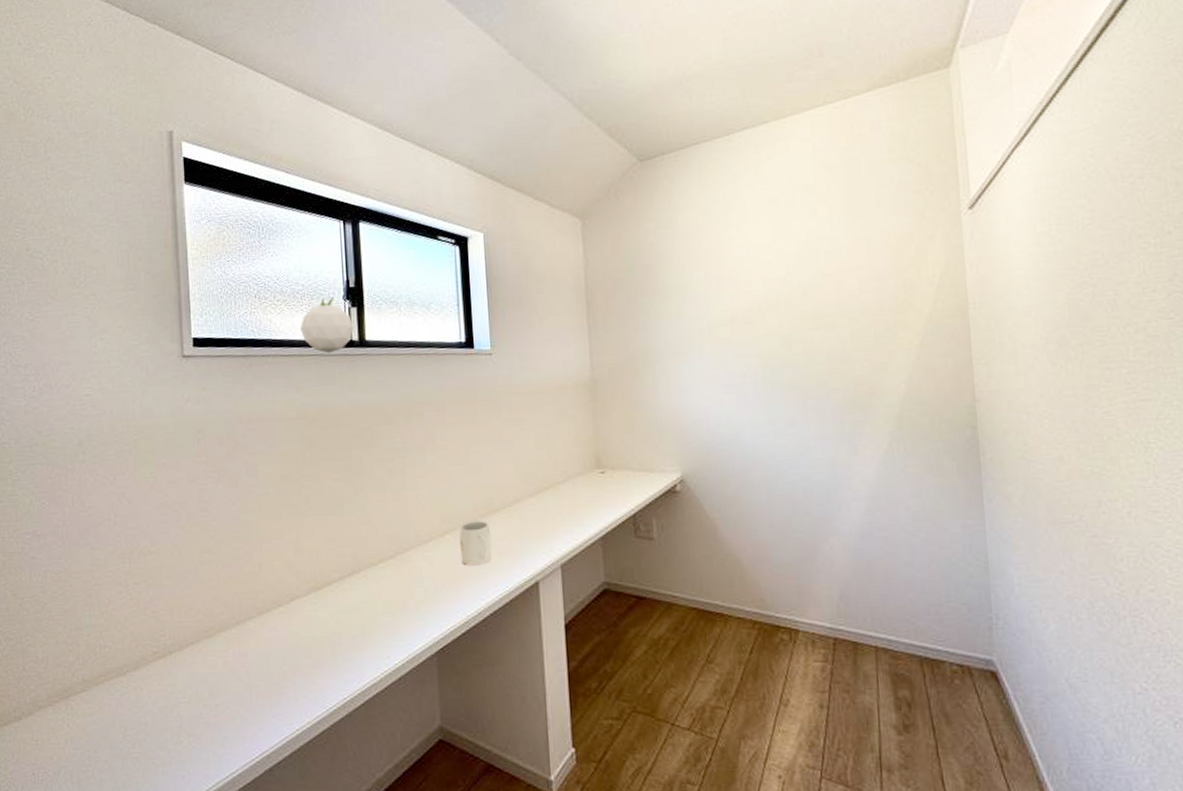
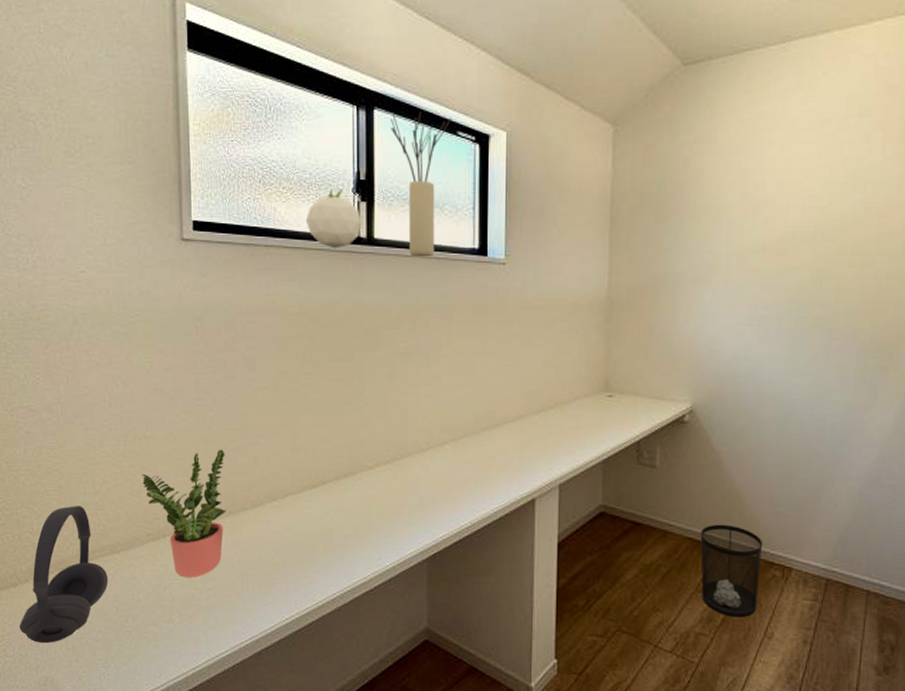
headphones: none [22,629,115,780] -> present [19,506,108,644]
potted plant: none [147,558,233,695] -> present [142,449,227,578]
vase: none [375,221,431,355] -> present [391,111,451,257]
mug: present [459,521,492,566] -> none [457,434,491,478]
waste bin: none [704,591,769,687] -> present [700,524,763,618]

